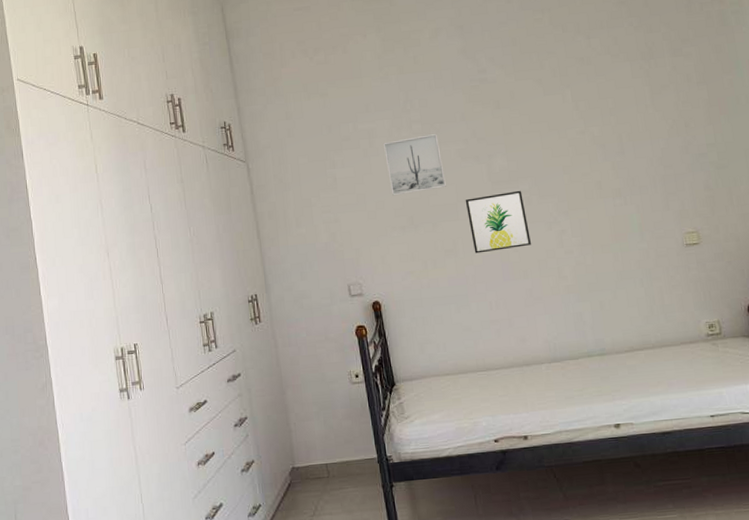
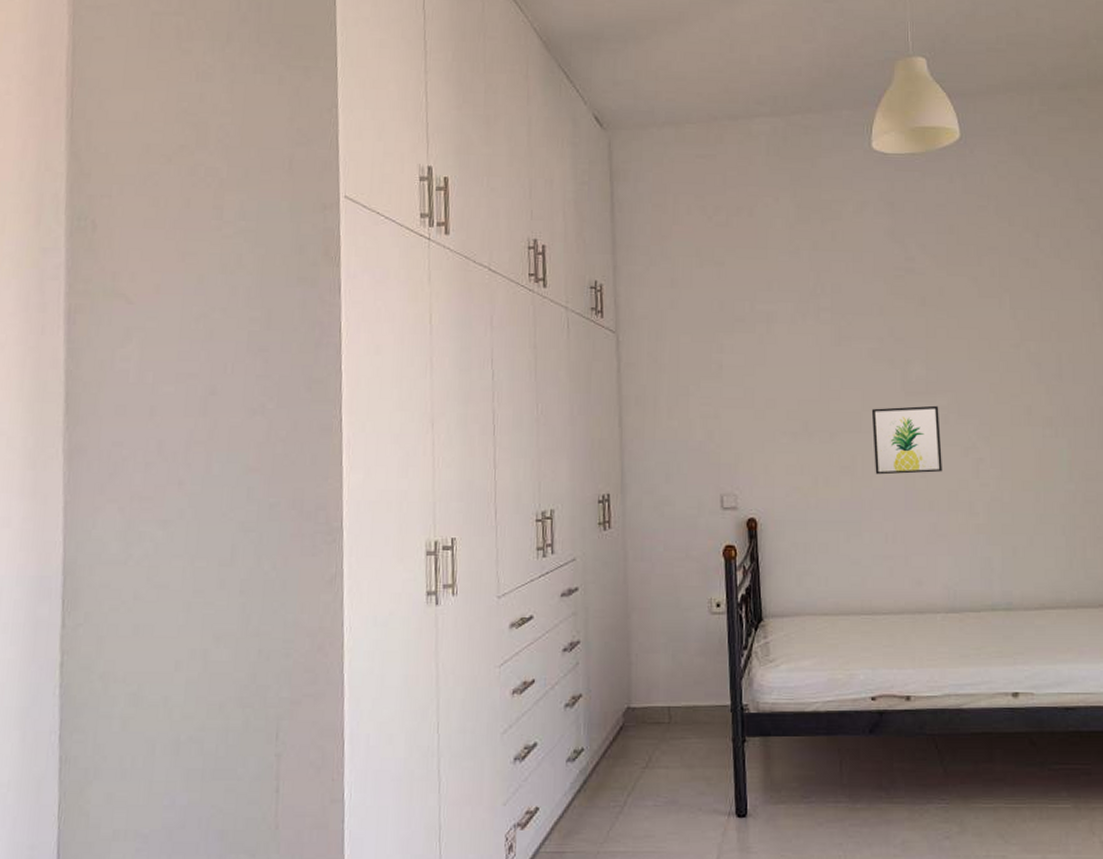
wall art: present [384,134,446,196] -> none [784,326,851,395]

